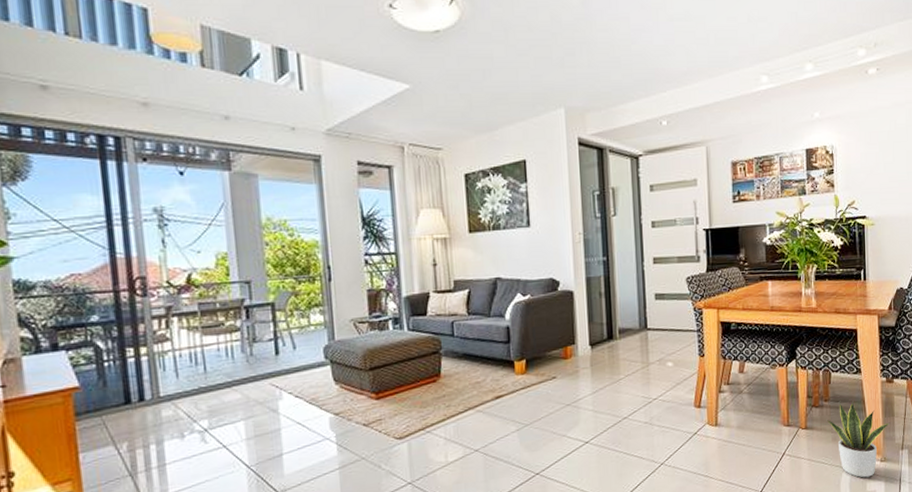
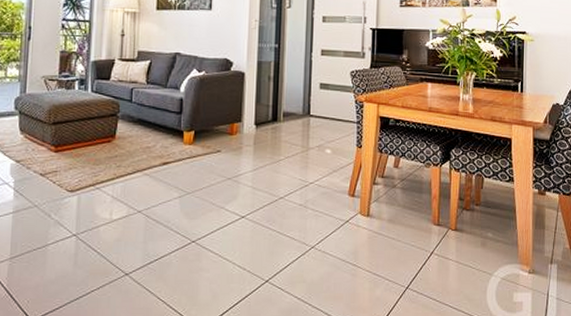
potted plant: present [826,400,891,478] -> none [476,208,541,287]

